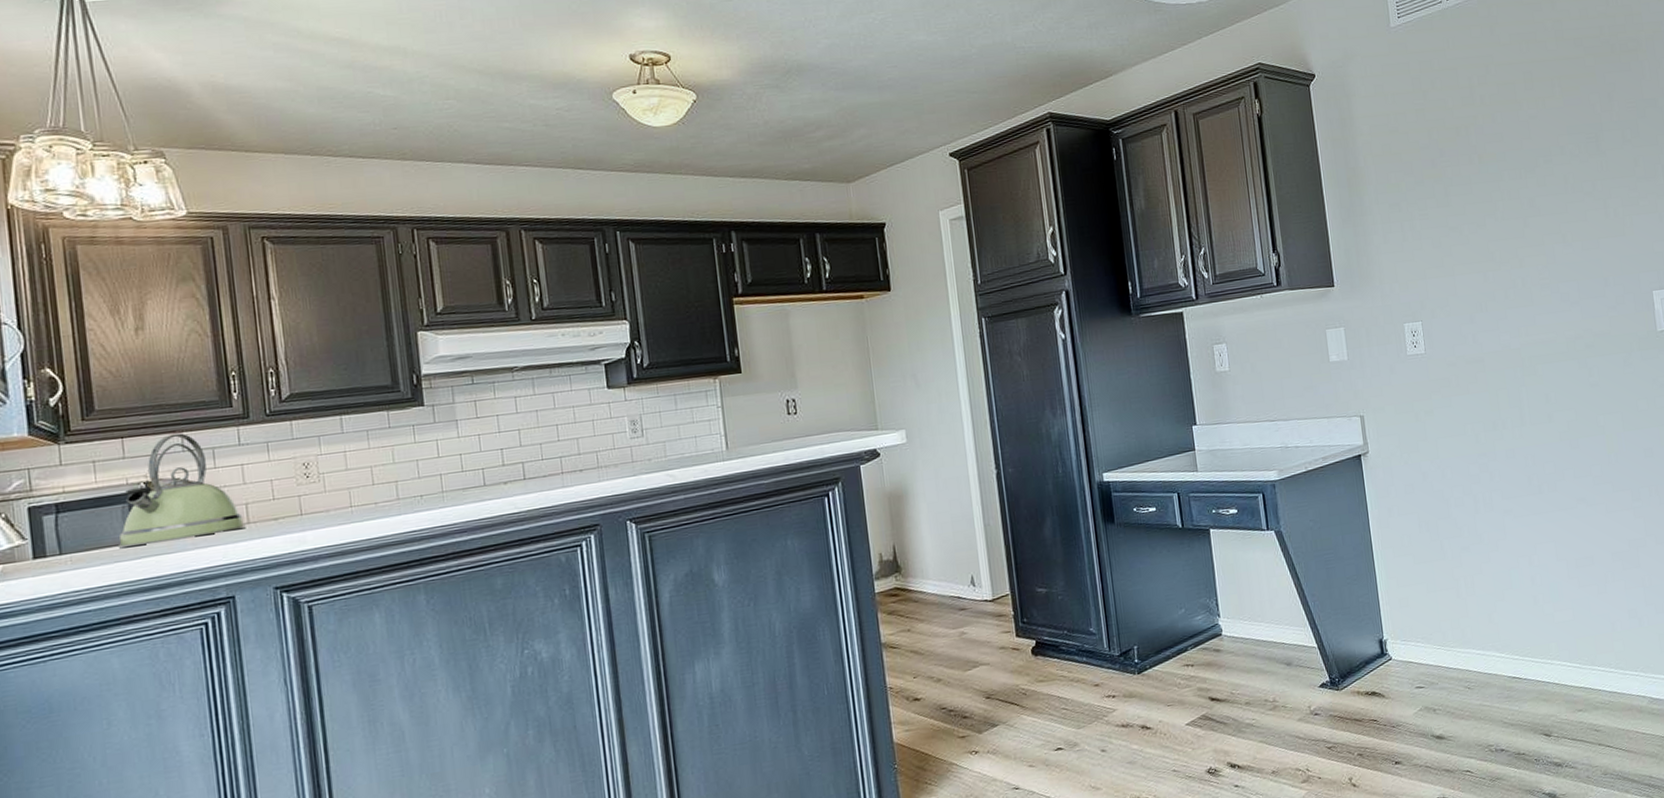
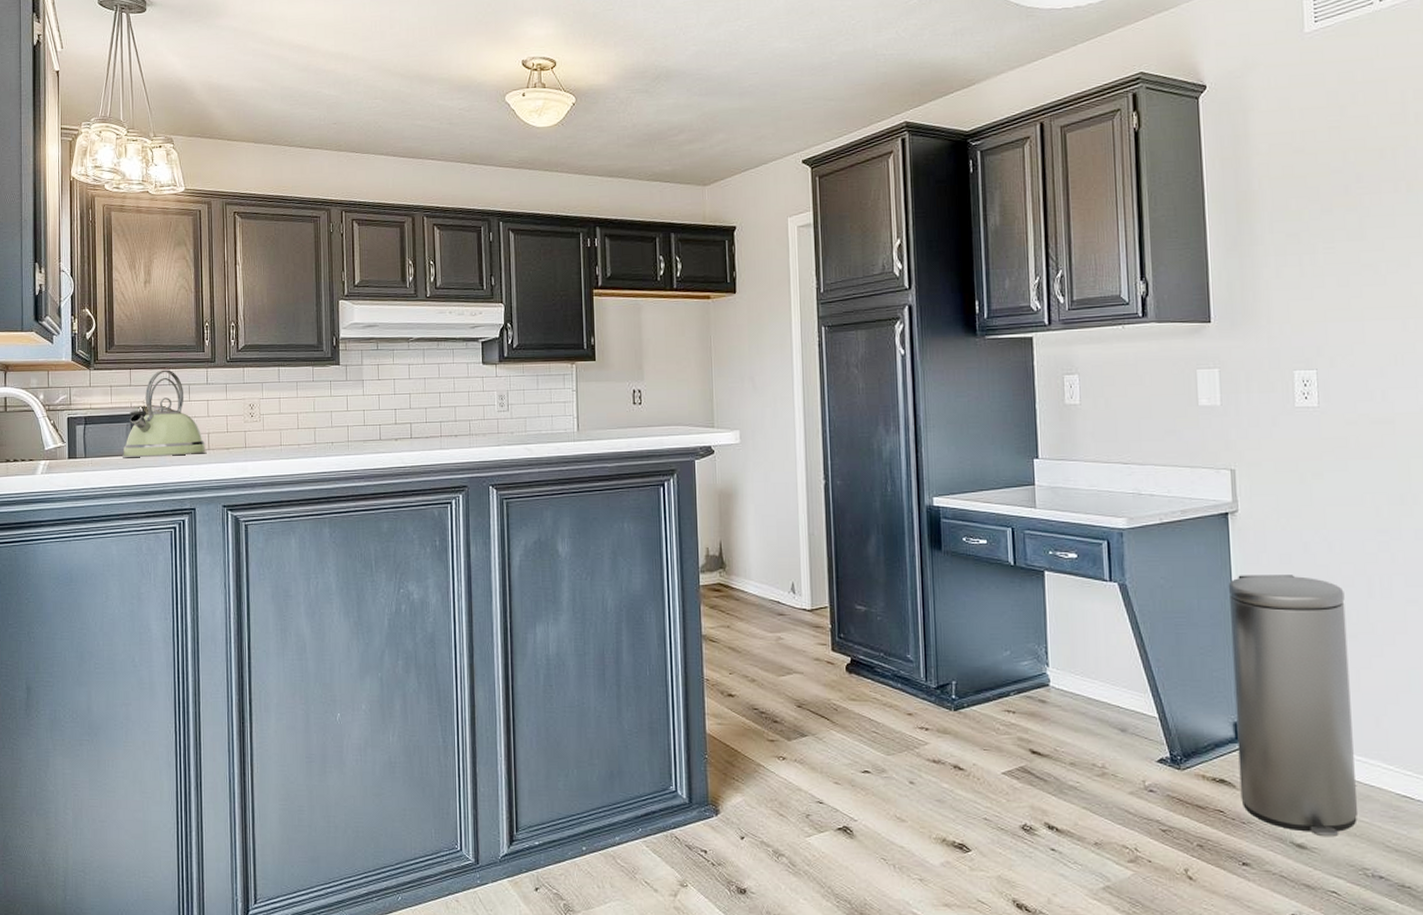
pedal bin: none [1365,502,1481,726] -> present [1228,575,1357,838]

